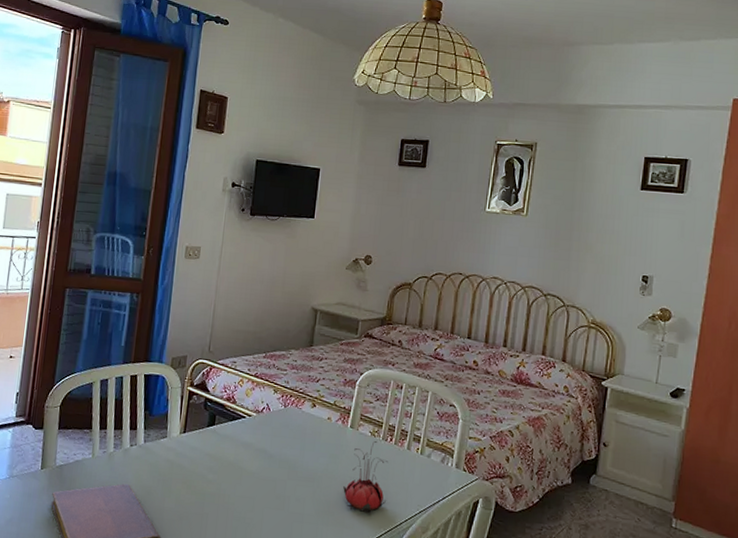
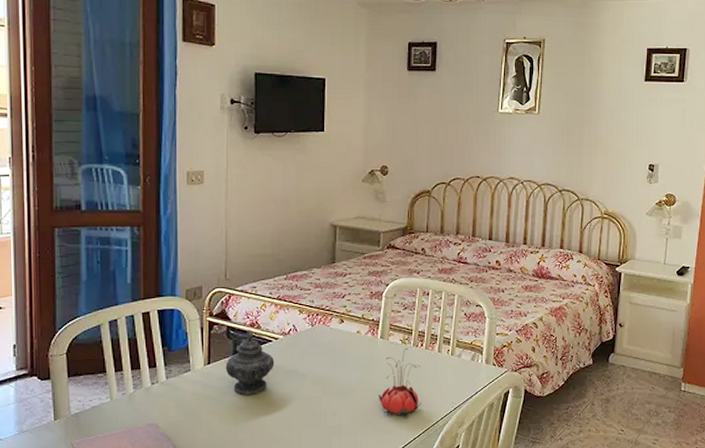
teapot: none [199,403,246,470] -> present [225,329,275,396]

